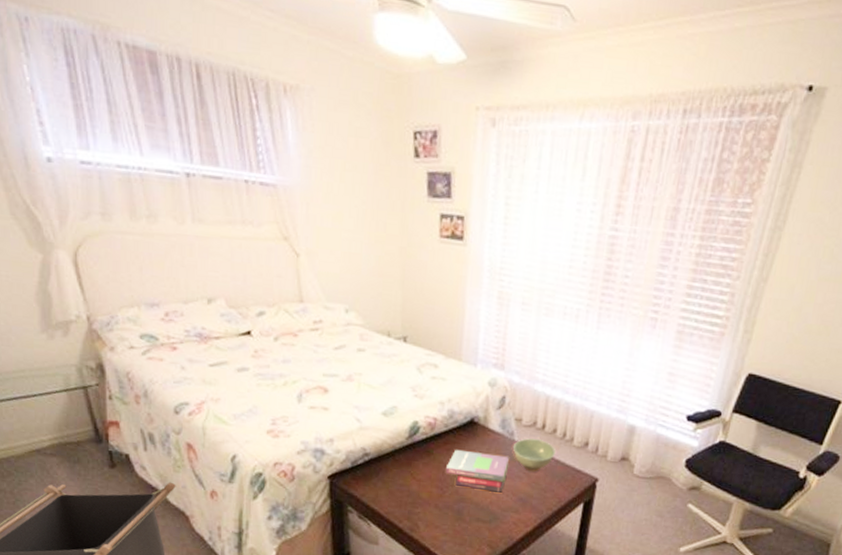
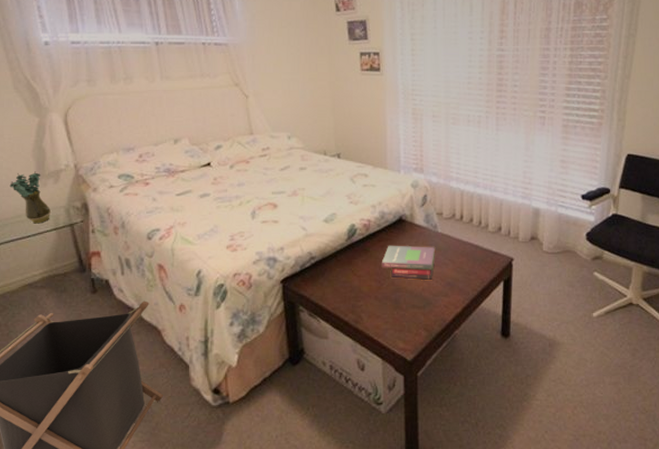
vase: none [9,319,60,382] -> present [9,171,51,224]
bowl: present [512,438,555,472] -> none [437,229,474,258]

